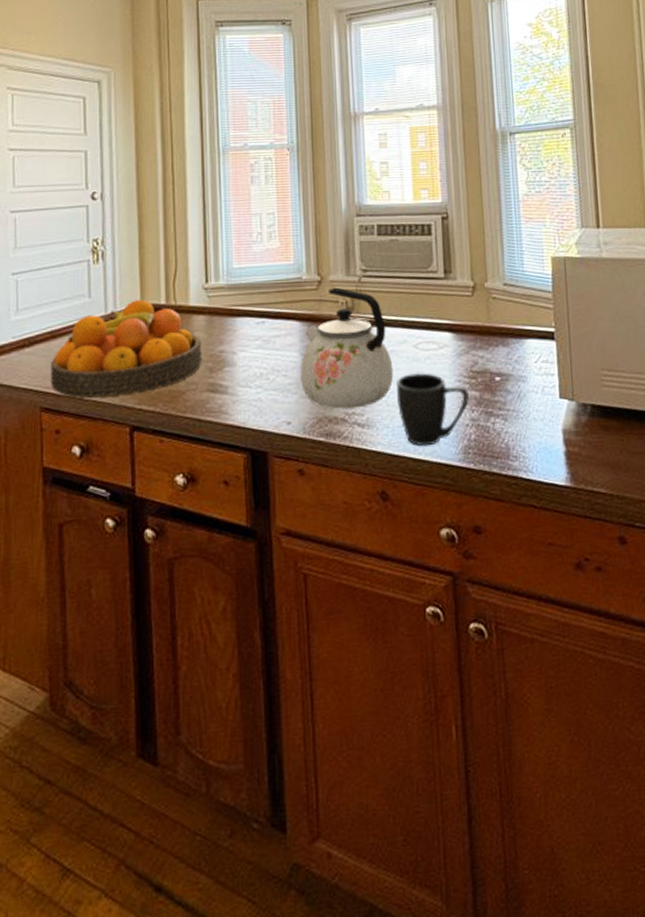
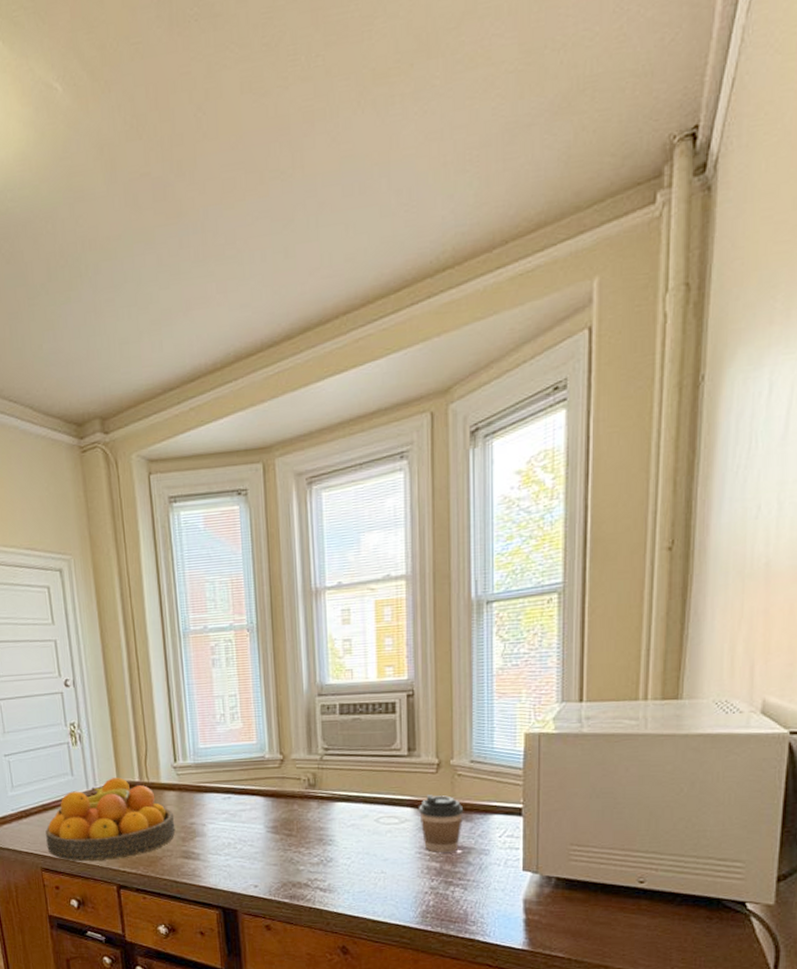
kettle: present [301,287,394,409] -> none [265,765,355,875]
mug: present [396,372,469,447] -> none [357,844,429,910]
coffee cup: none [457,318,500,380] -> present [419,795,464,852]

